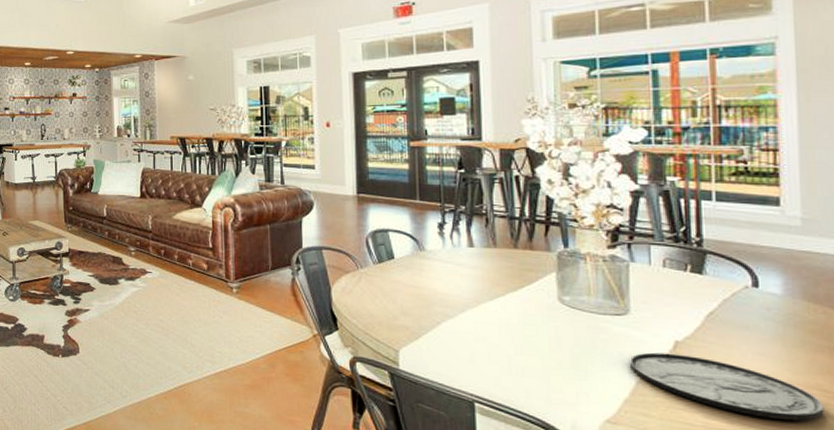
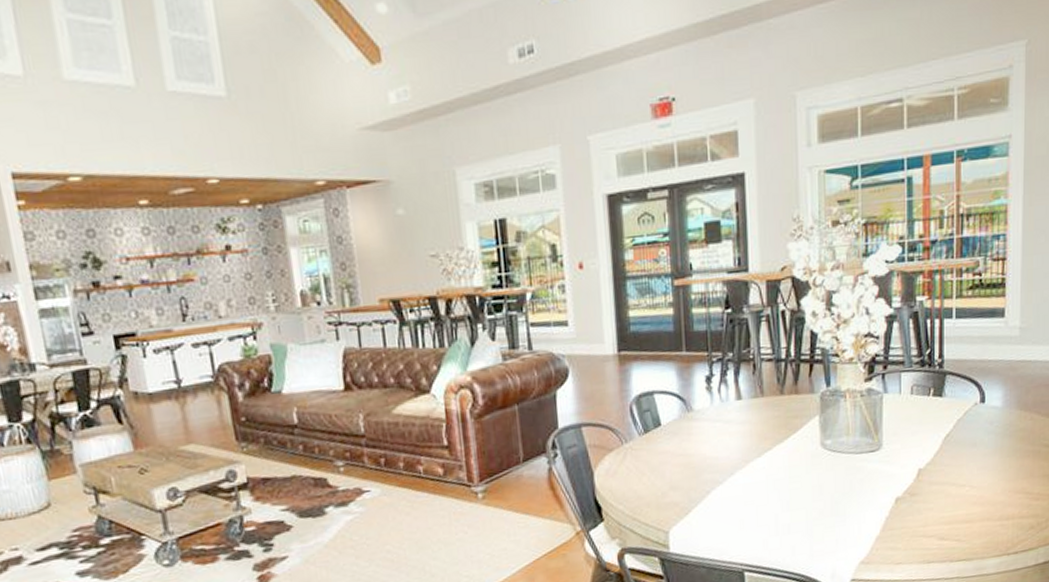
plate: present [629,352,824,421] -> none [880,481,1026,529]

